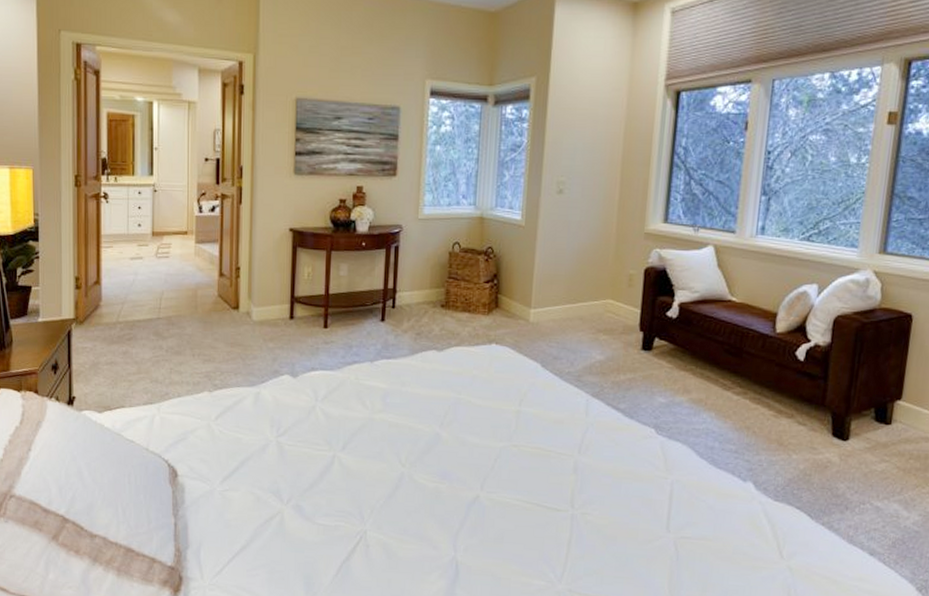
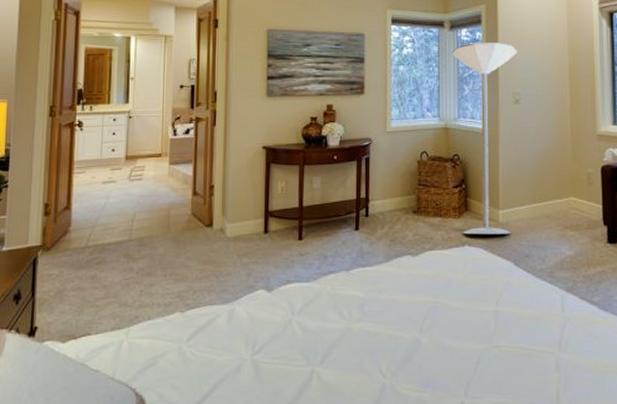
floor lamp: none [490,122,567,335] -> present [452,43,517,235]

